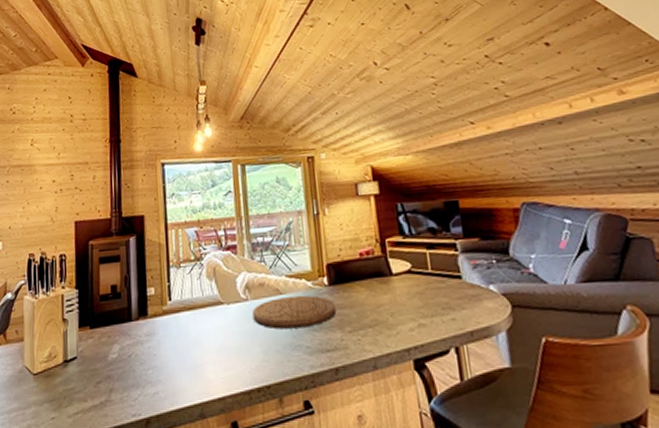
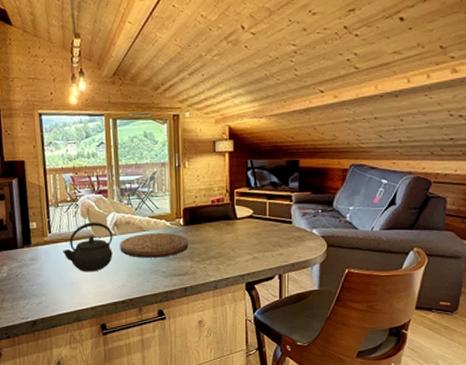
kettle: none [185,284,245,350] -> present [63,222,113,272]

